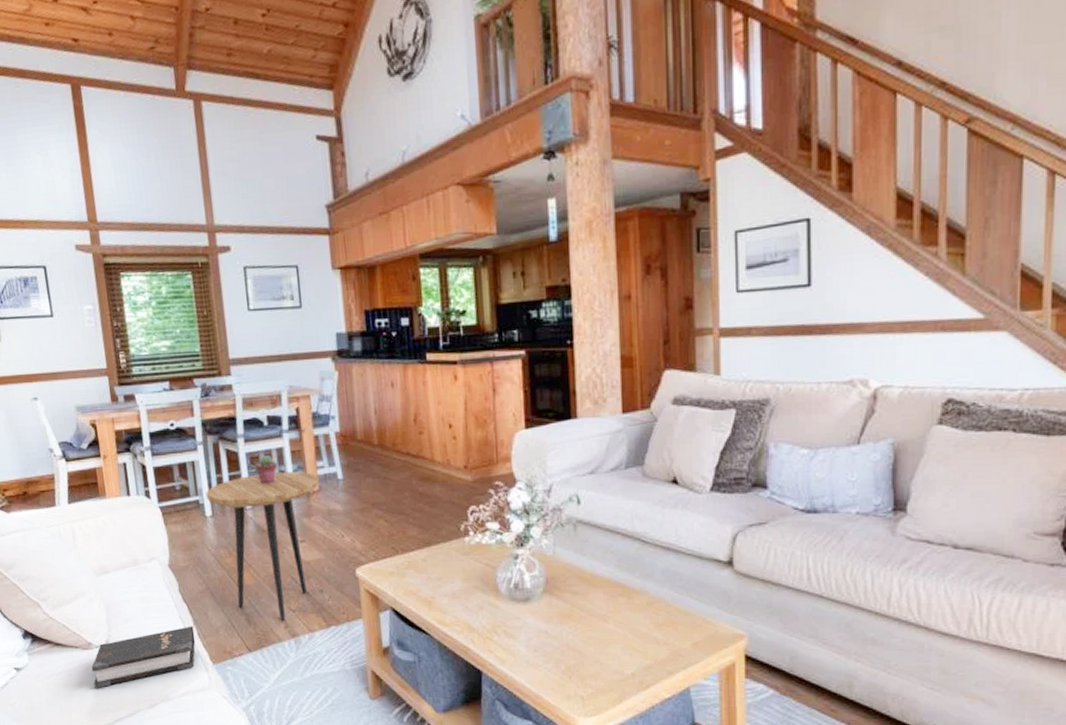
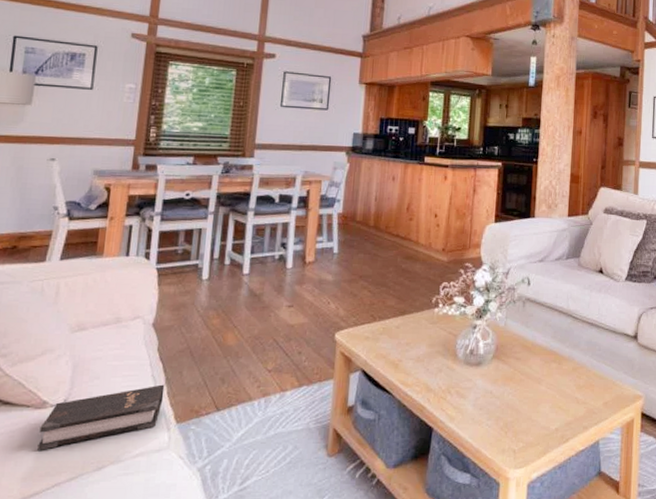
side table: present [206,471,320,622] -> none [206,243,317,381]
potted succulent: present [255,455,277,485] -> none [259,228,280,254]

